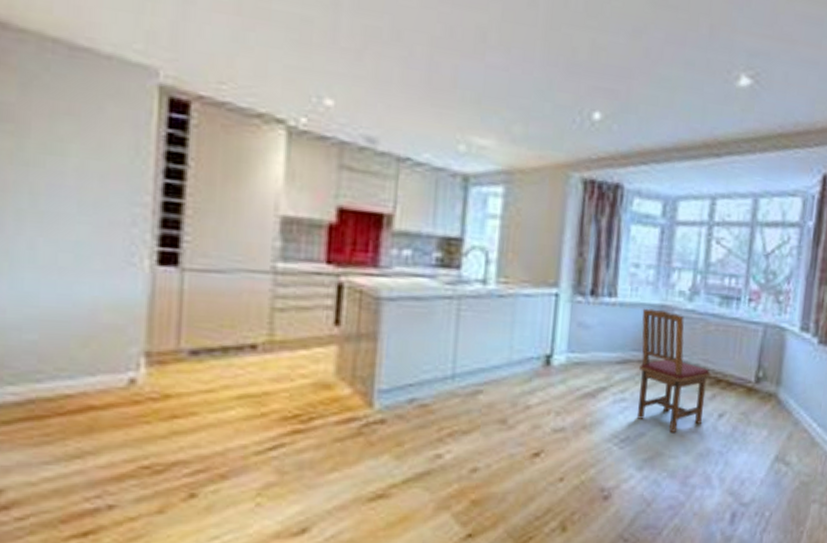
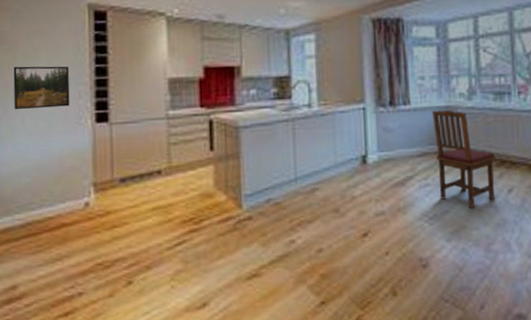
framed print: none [16,161,118,235] -> present [13,66,70,110]

